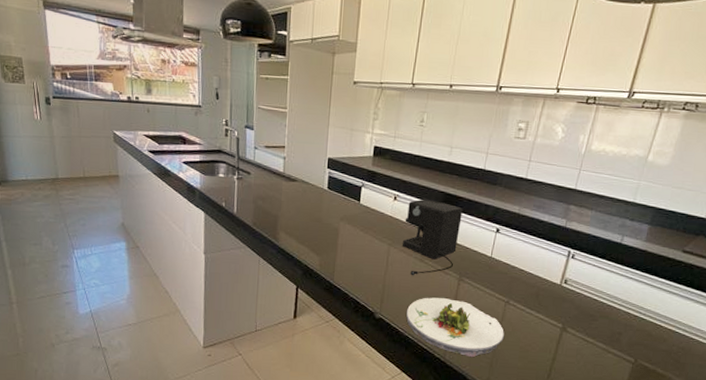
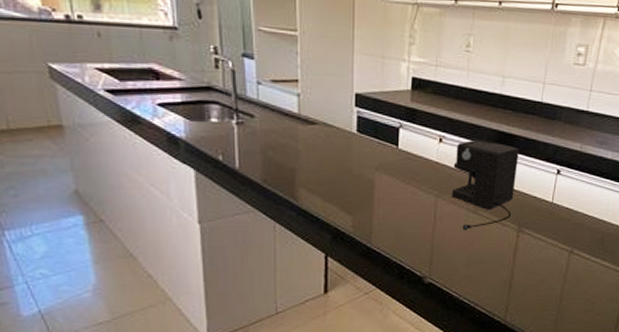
salad plate: present [406,297,504,358] -> none [460,252,569,317]

